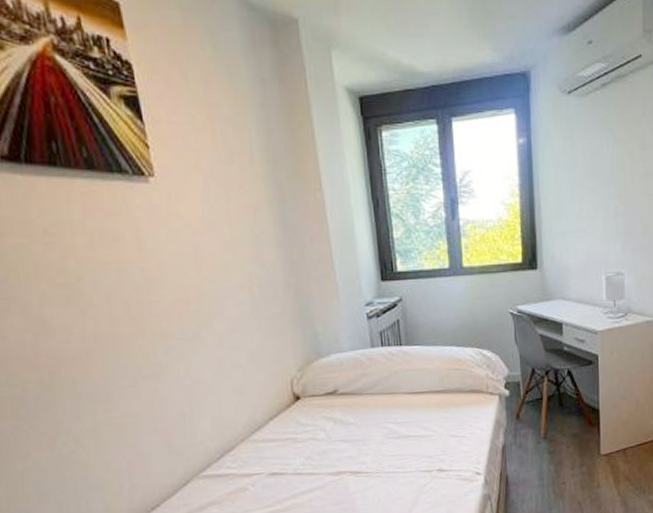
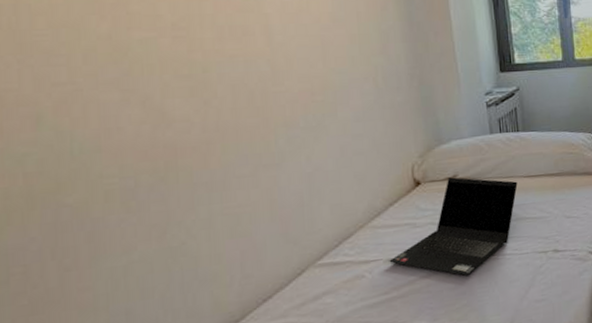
laptop computer: none [271,392,401,493] -> present [389,177,518,277]

